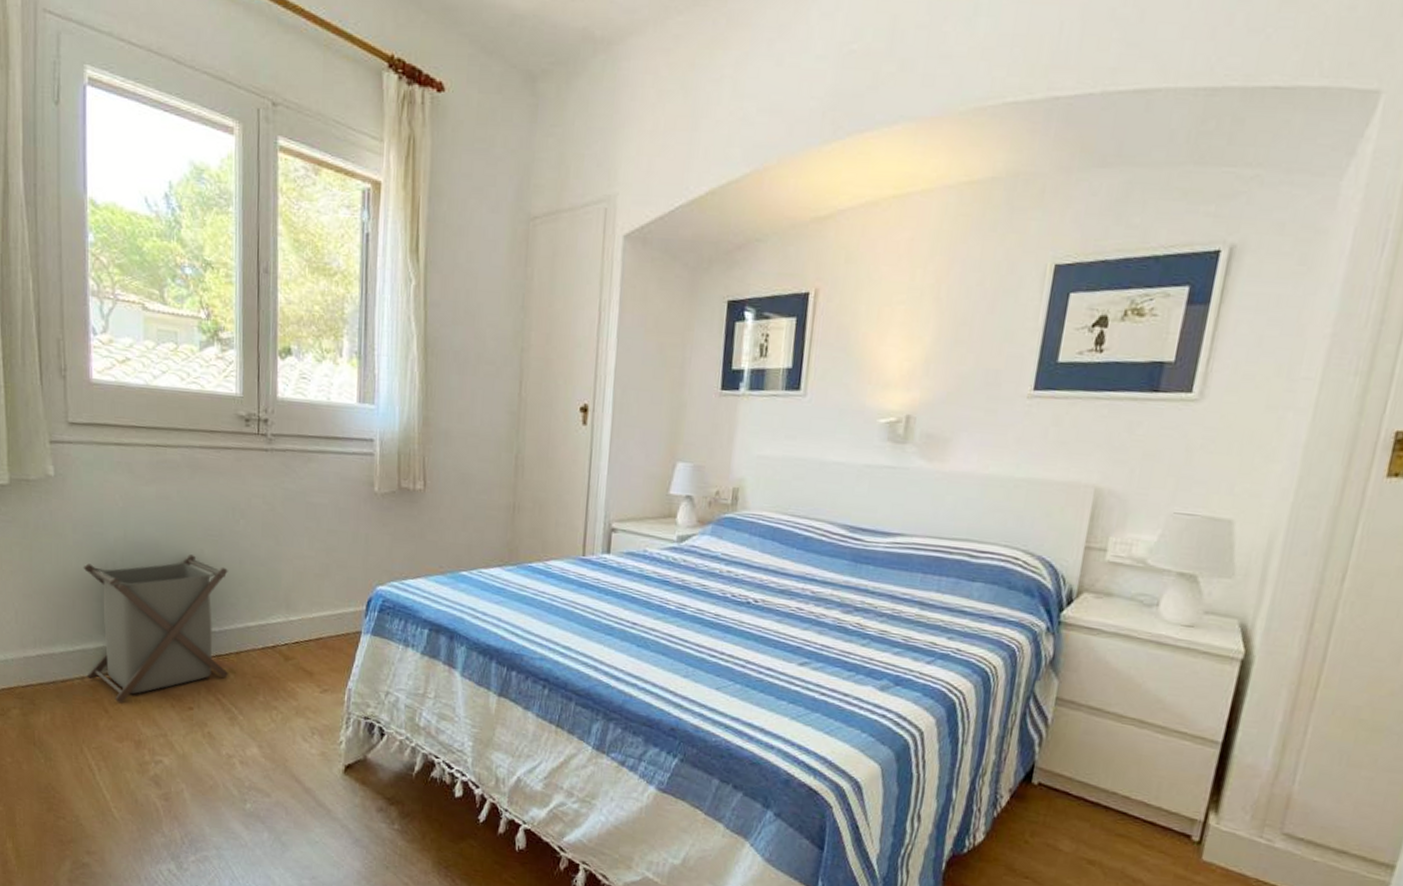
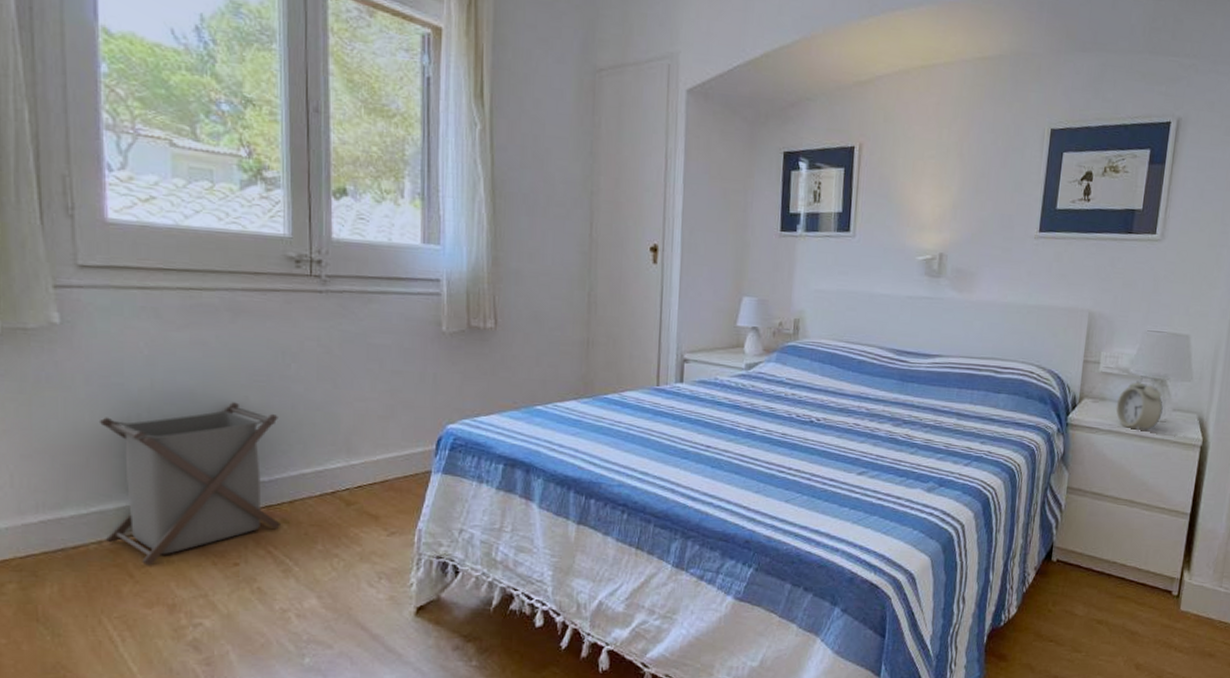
alarm clock: none [1125,568,1191,638] -> present [1115,376,1163,432]

